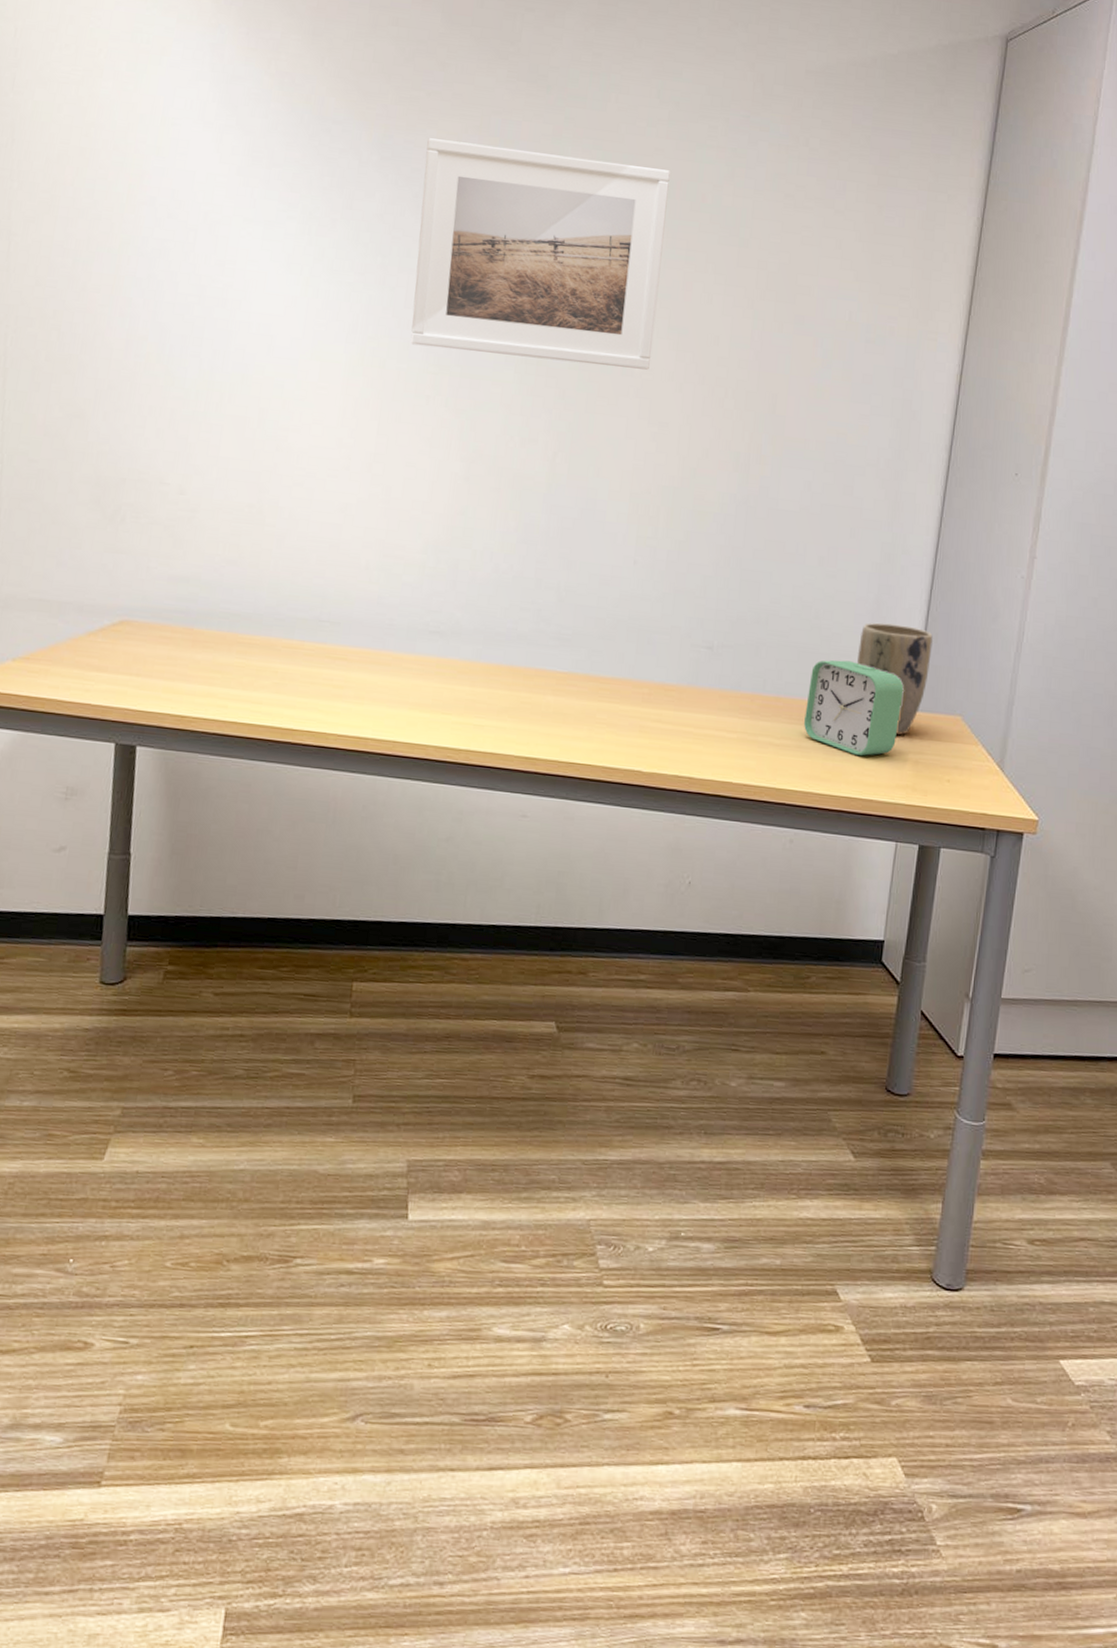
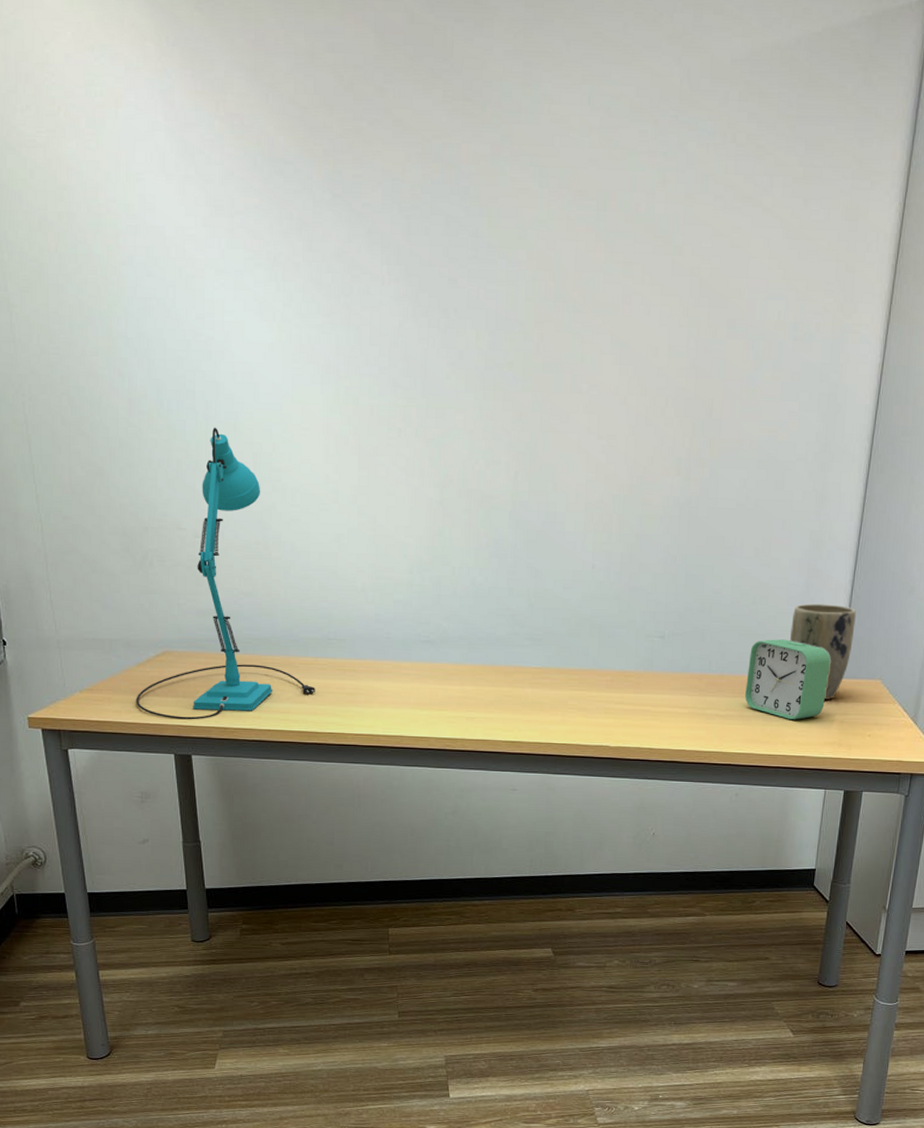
desk lamp: none [78,377,297,704] -> present [136,427,315,720]
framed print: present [410,138,670,370] -> none [374,170,605,386]

